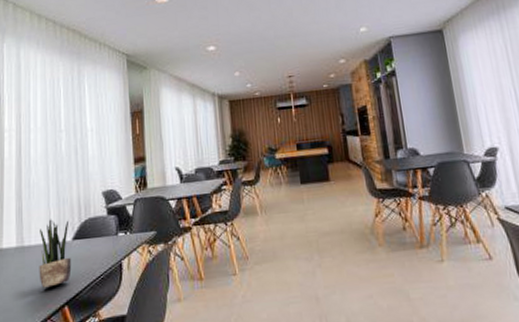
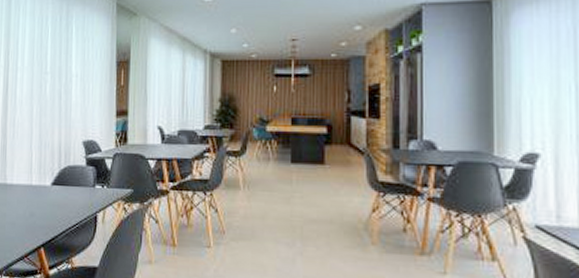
potted plant: present [39,219,72,288] -> none [19,161,50,227]

